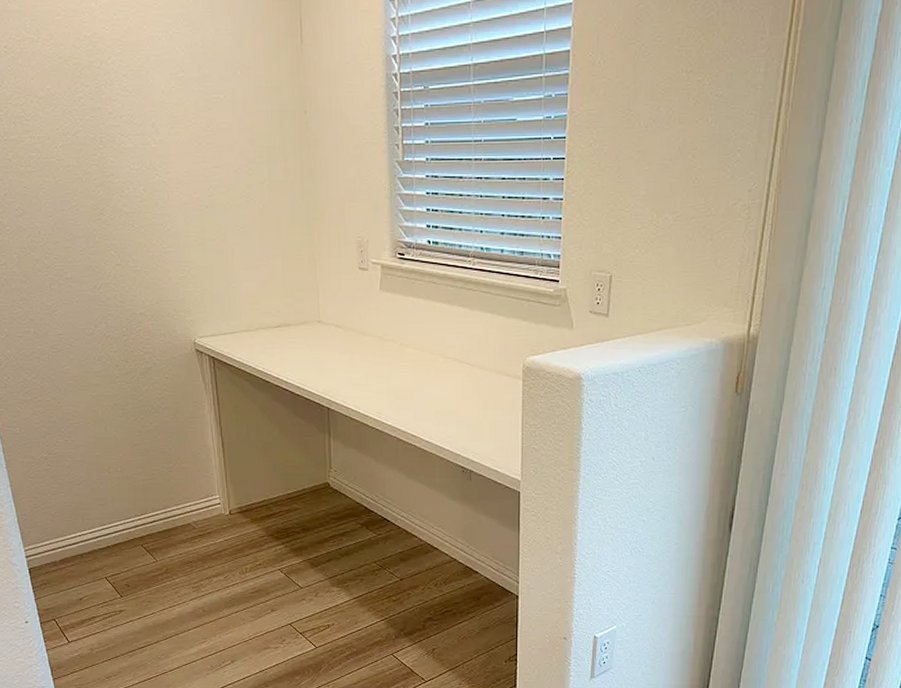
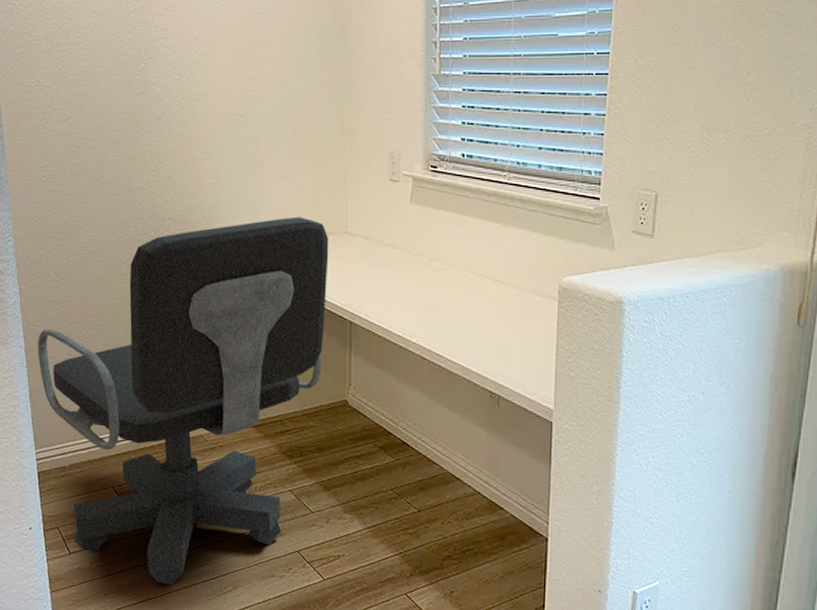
office chair: none [15,307,304,664] -> present [38,217,329,585]

